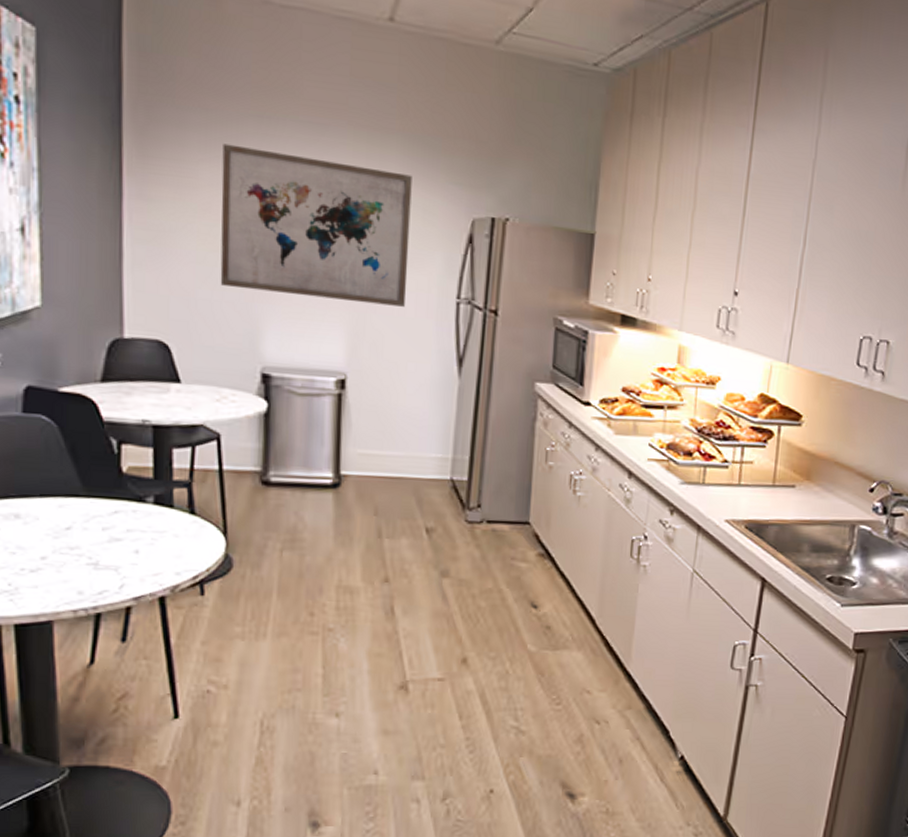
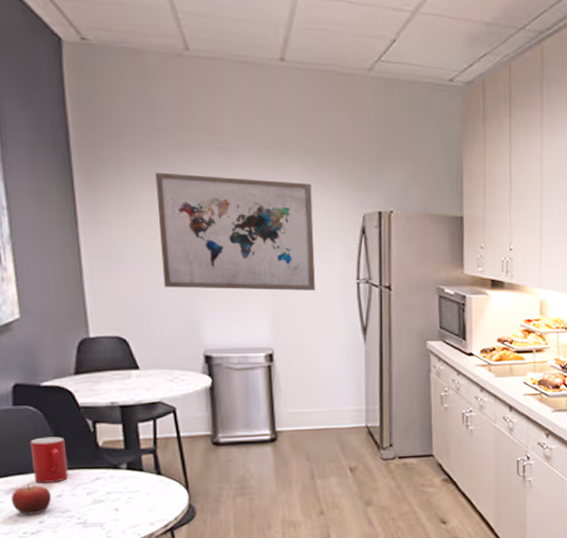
fruit: none [9,509,58,549] -> present [11,484,51,515]
cup: none [38,454,83,512] -> present [30,437,69,483]

